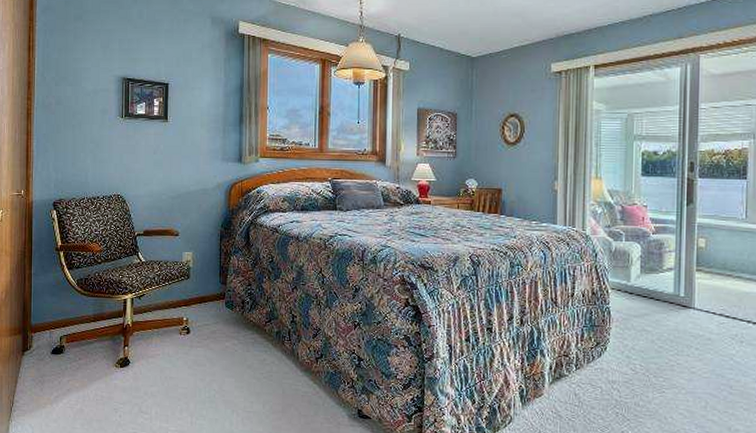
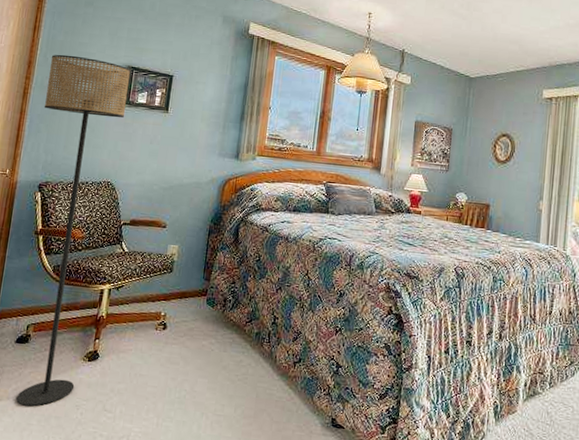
floor lamp: none [48,72,127,412] -> present [16,54,131,407]

